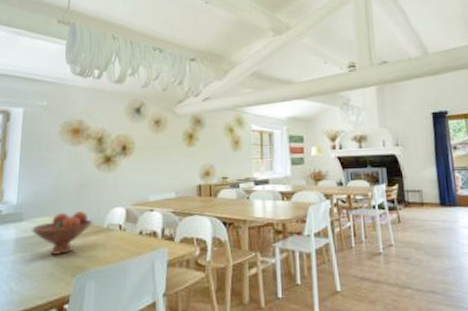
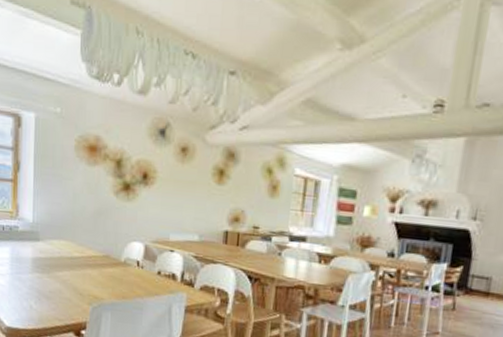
fruit bowl: present [31,210,92,255] -> none [47,238,109,282]

